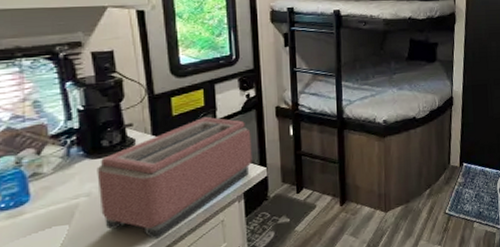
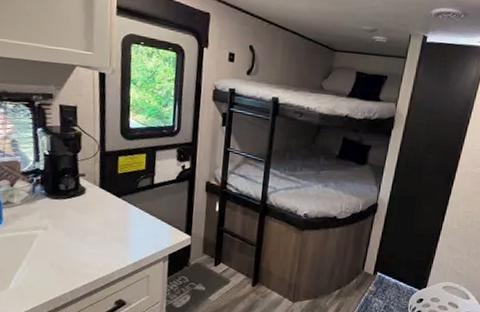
toaster: present [97,116,252,239] -> none [53,179,182,279]

